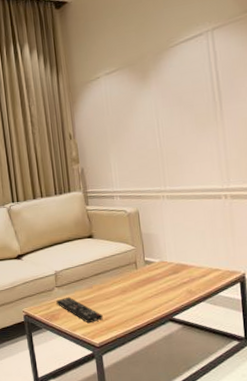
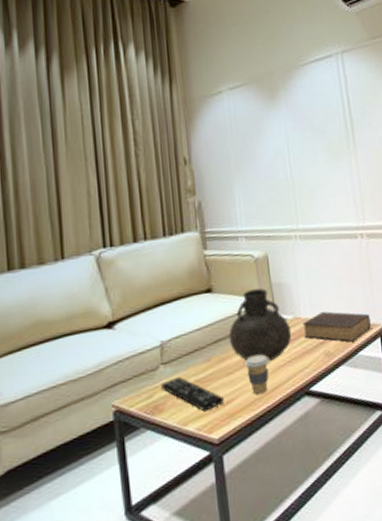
vase: none [106,237,159,293] -> present [228,288,292,362]
coffee cup: none [119,287,139,316] -> present [245,354,269,395]
book: none [168,257,231,284] -> present [302,311,371,342]

